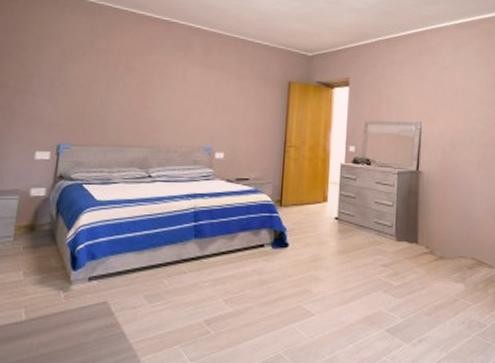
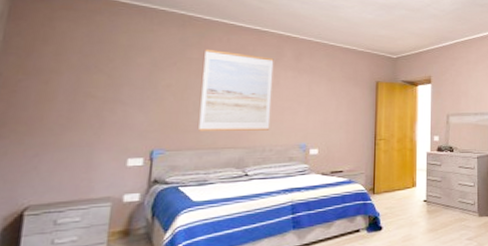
wall art: none [104,40,182,130] -> present [198,49,274,131]

